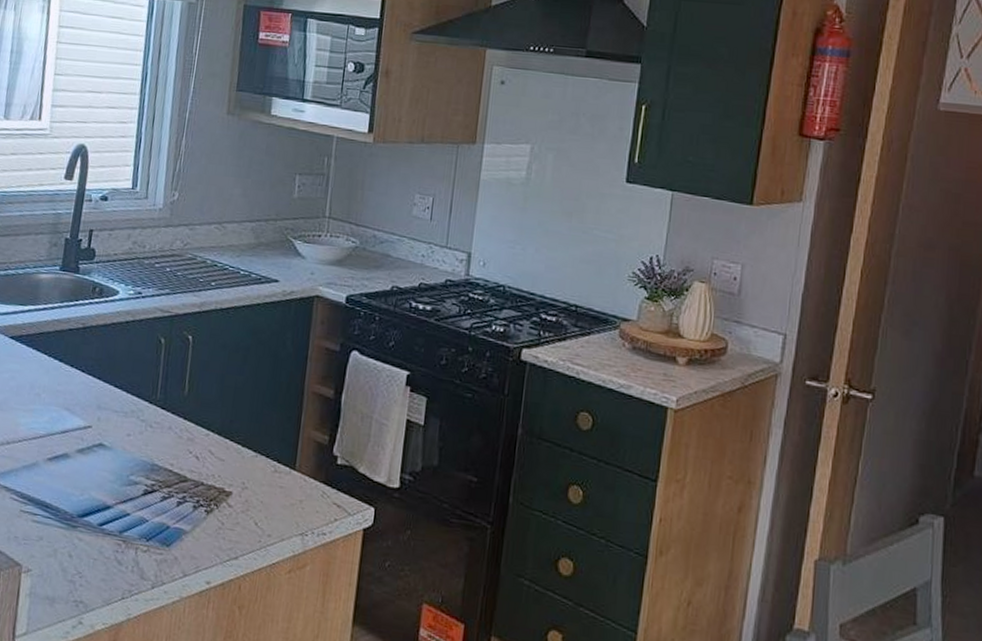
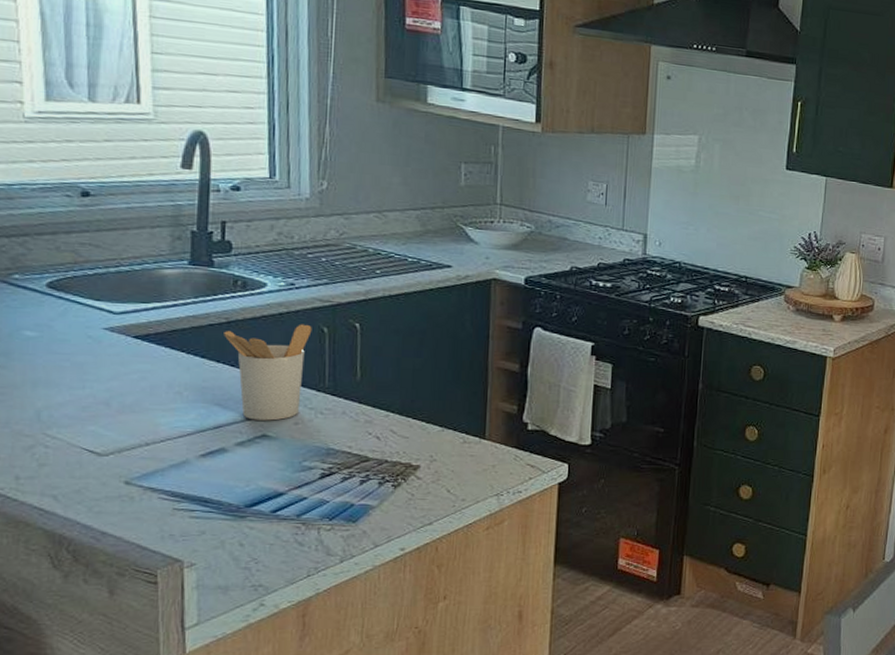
utensil holder: none [79,333,152,430] -> present [224,324,312,421]

